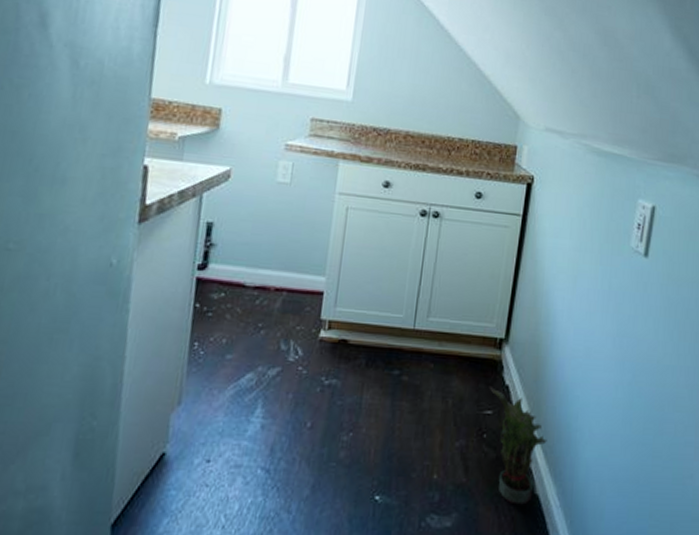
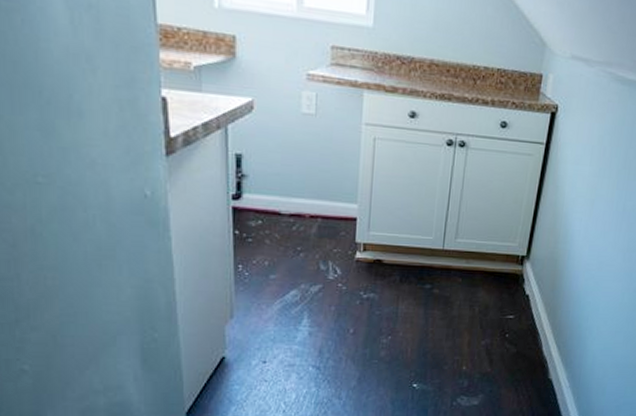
potted plant: present [490,387,547,505] -> none [512,296,561,387]

